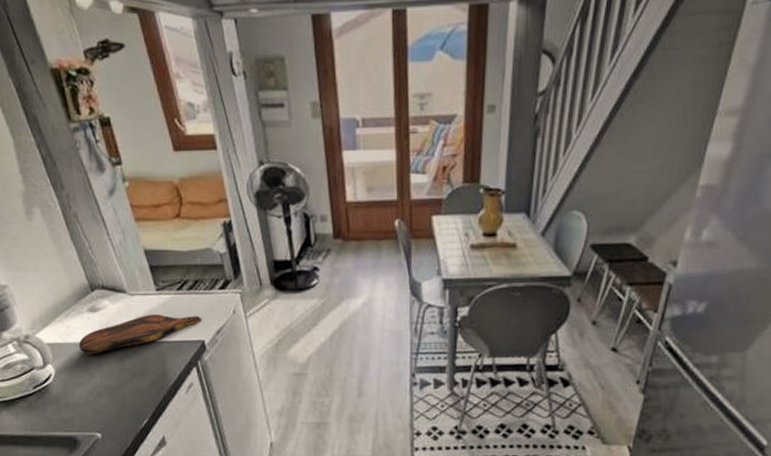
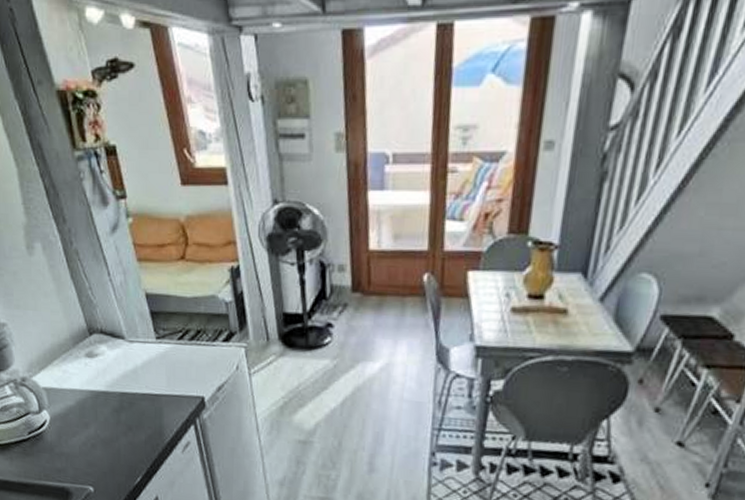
cutting board: present [78,314,201,354] -> none [74,364,202,403]

